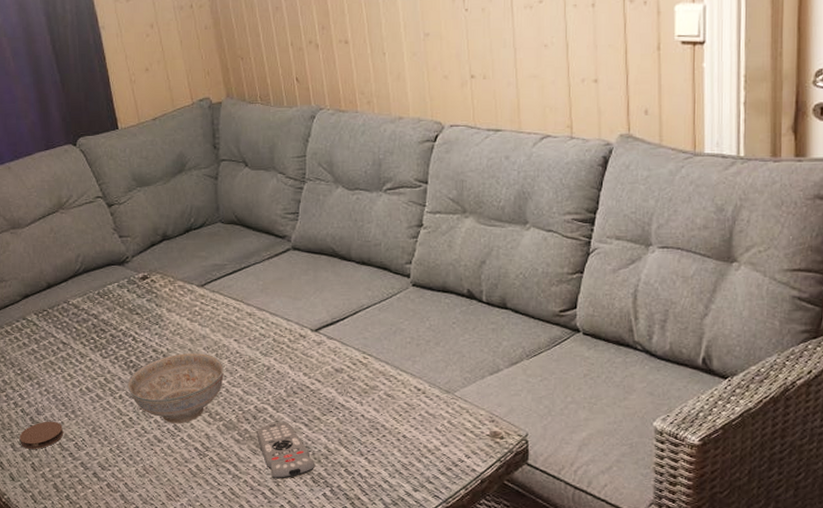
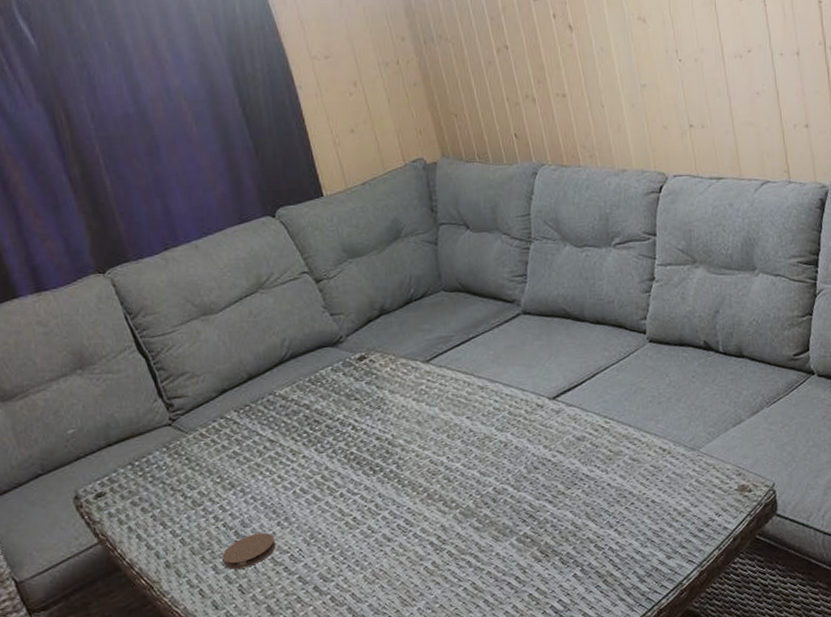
decorative bowl: present [126,352,224,424] -> none [347,435,457,519]
remote control: present [257,422,316,479] -> none [497,501,564,566]

